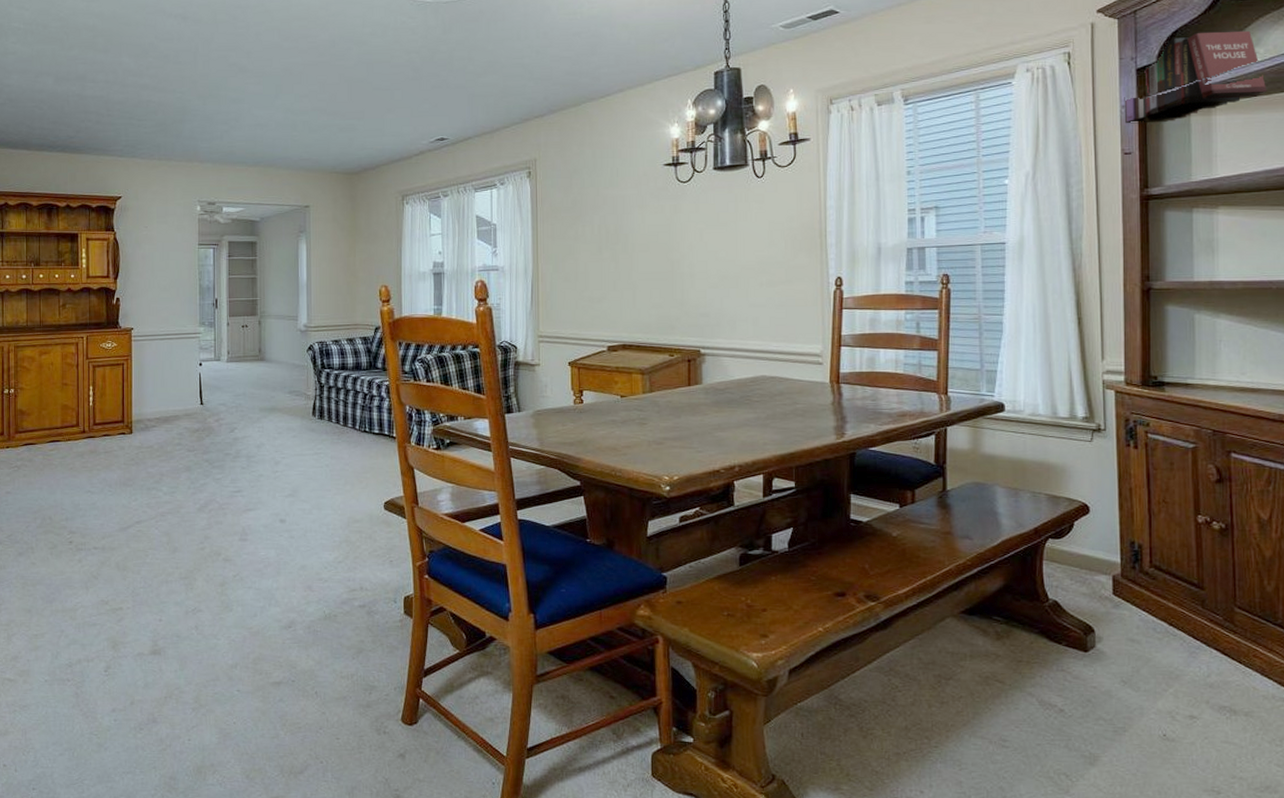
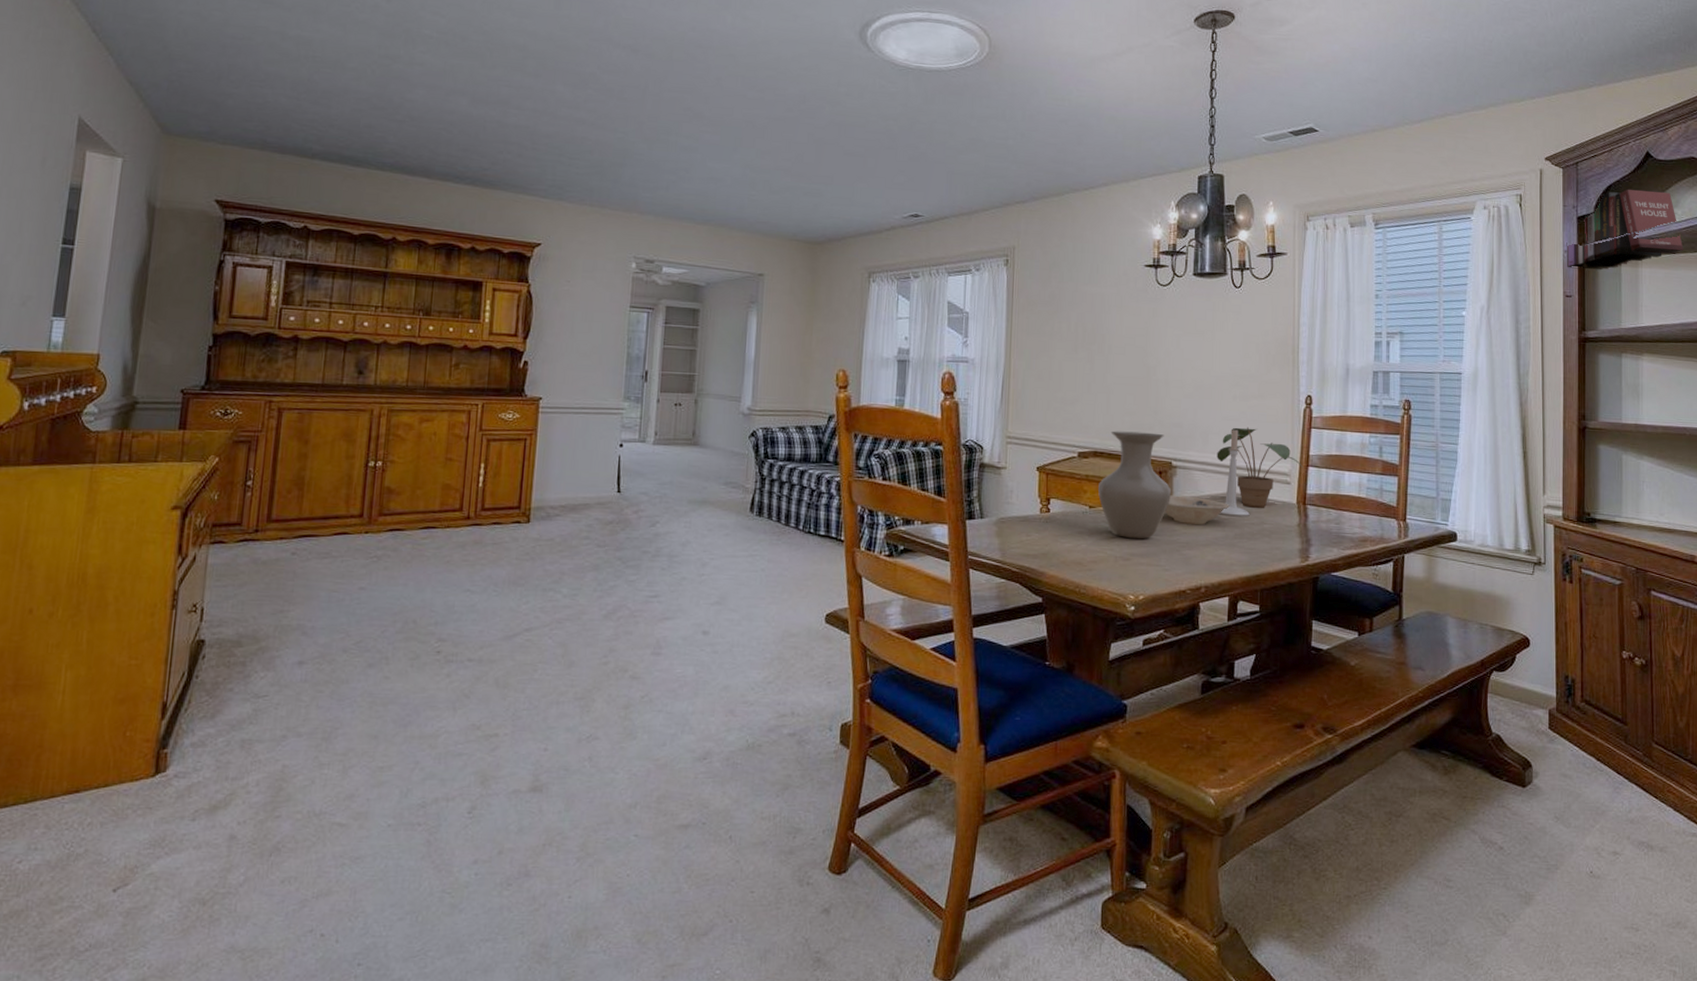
vase: none [629,323,700,424] -> present [1098,431,1171,539]
bowl: none [696,381,760,409] -> present [1165,495,1230,526]
potted plant: none [745,312,835,390] -> present [1217,427,1303,509]
candlestick: none [749,314,783,399] -> present [1218,428,1251,517]

